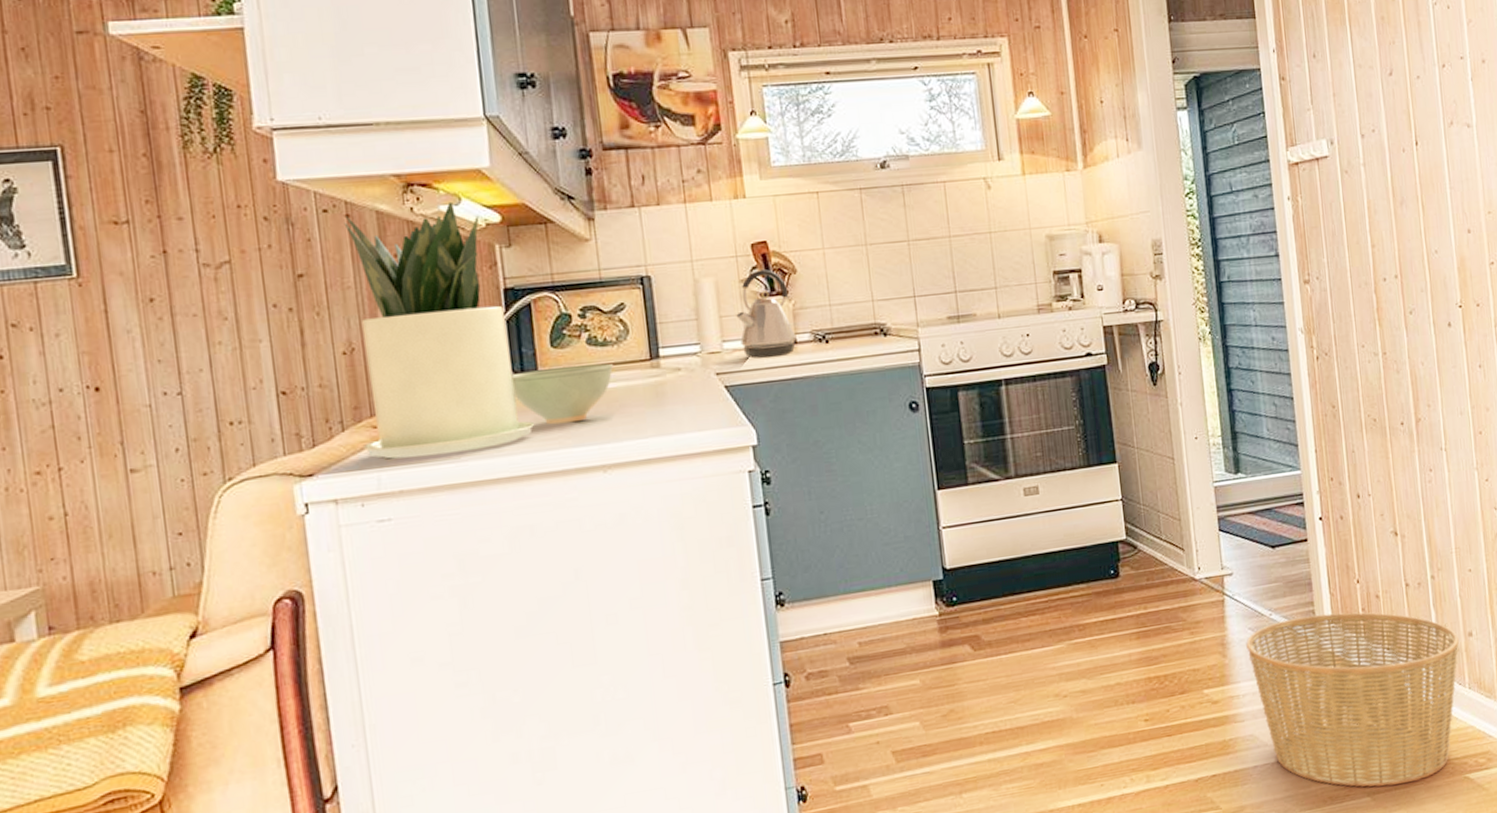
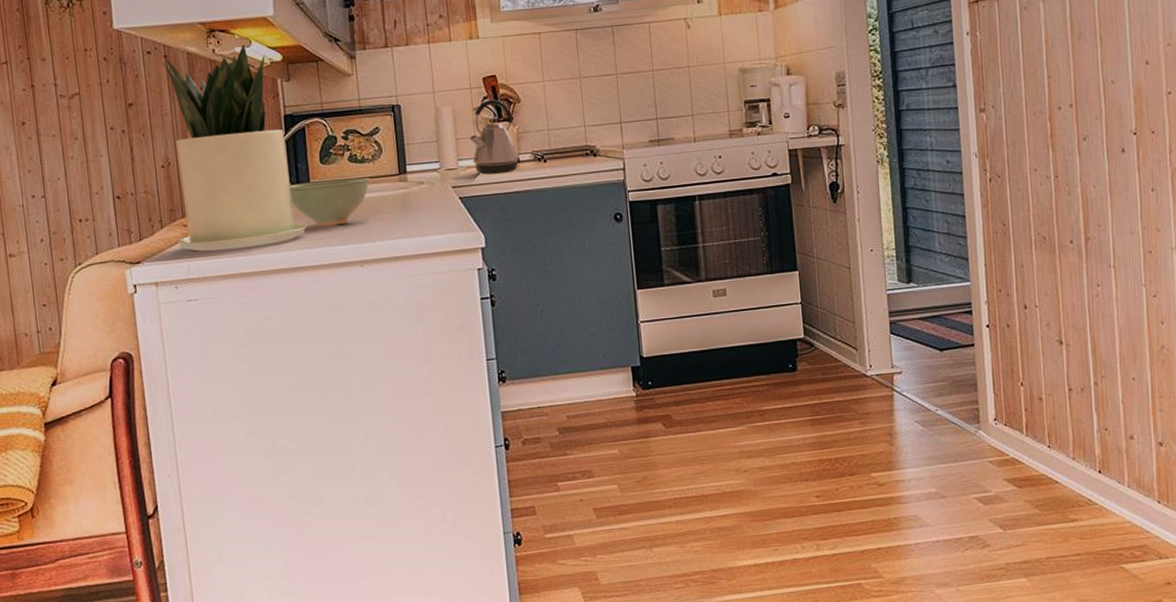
basket: present [1246,612,1460,787] -> none [912,412,1121,570]

